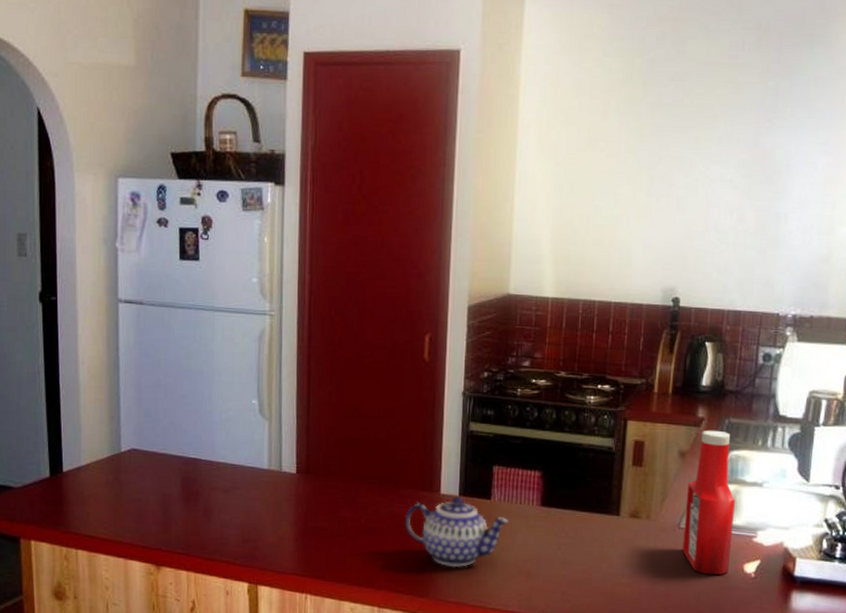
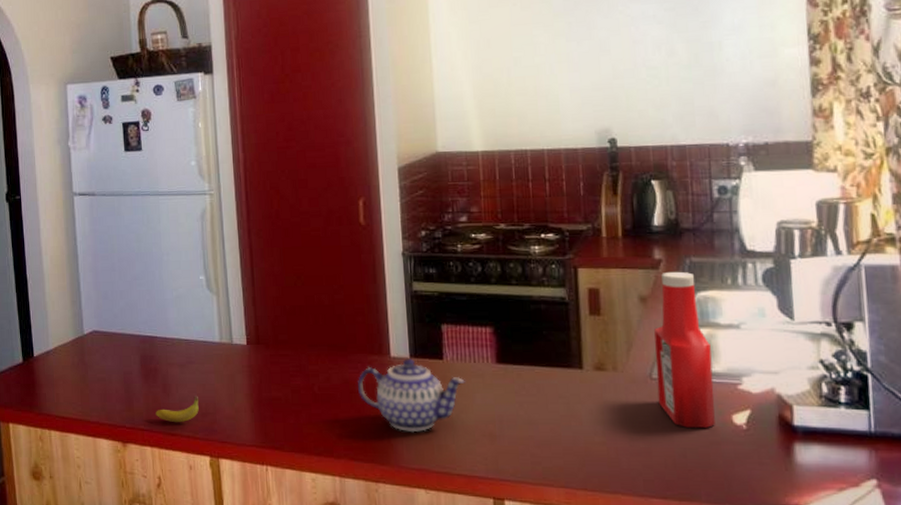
fruit: none [194,522,241,548] -> present [155,396,199,423]

